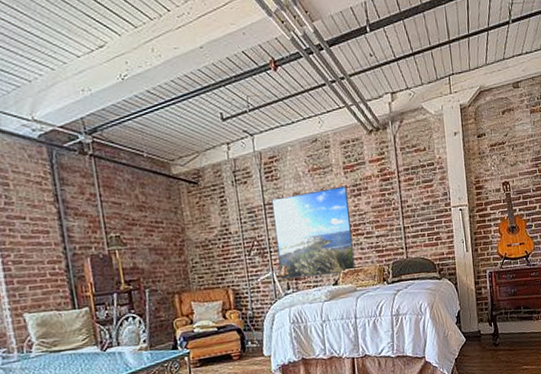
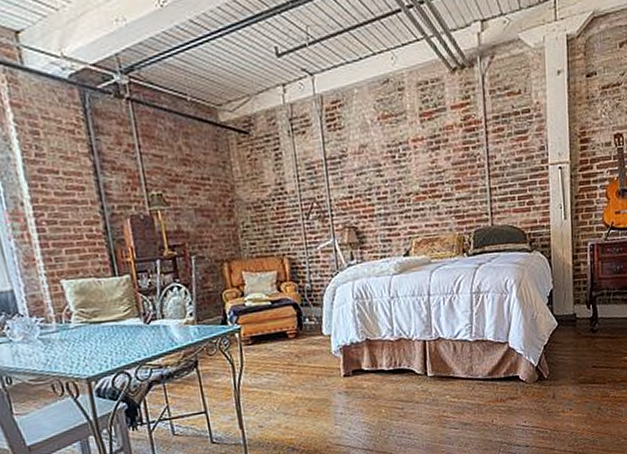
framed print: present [271,185,356,279] -> none [333,137,431,248]

